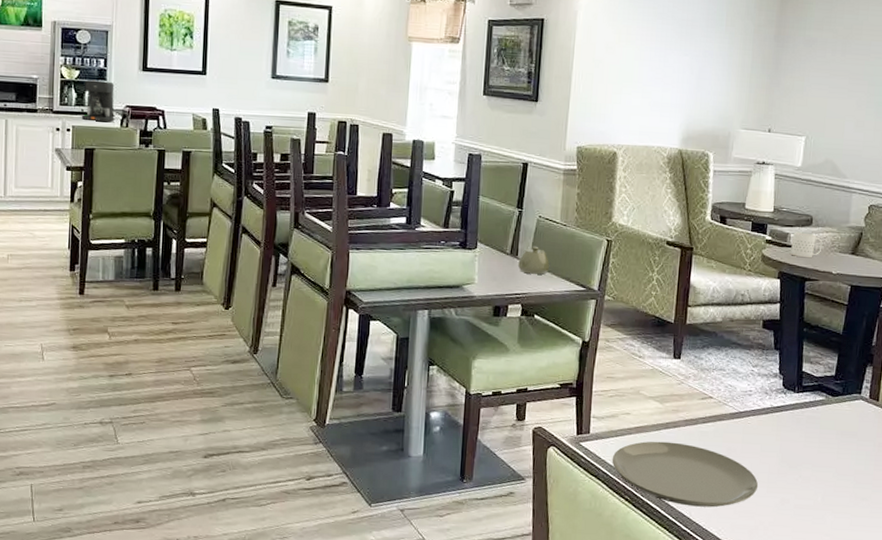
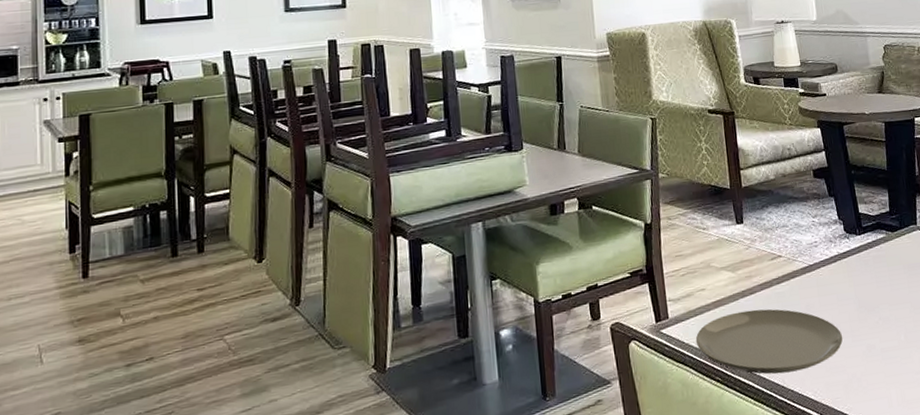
coffee maker: present [81,80,115,123] -> none [72,40,112,86]
sugar bowl: present [517,246,550,276] -> none [566,136,600,166]
mug: present [790,232,823,258] -> none [823,79,852,104]

